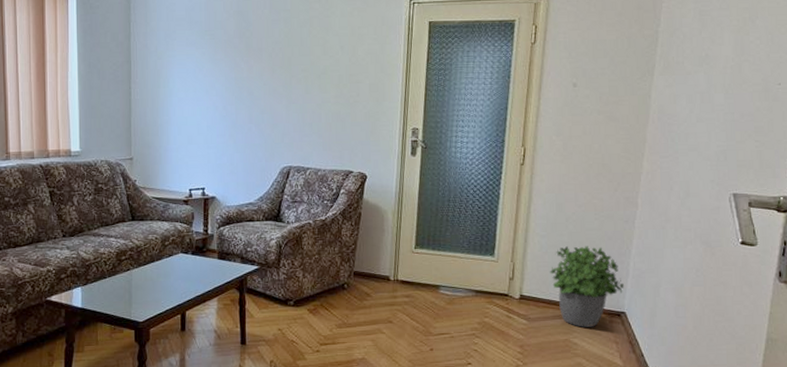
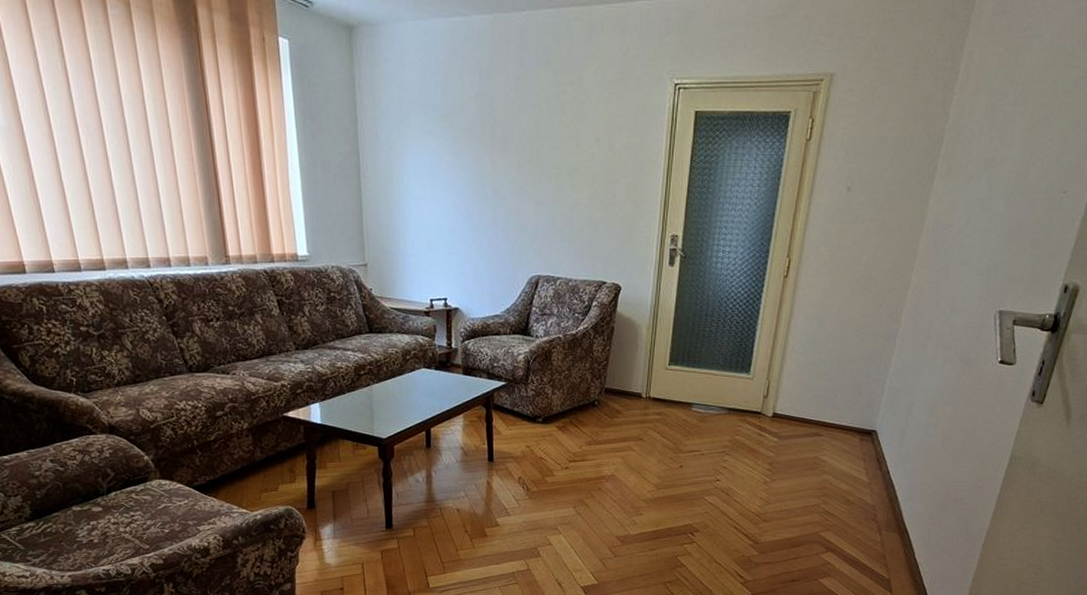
potted plant: present [549,246,624,327] -> none [805,364,878,445]

